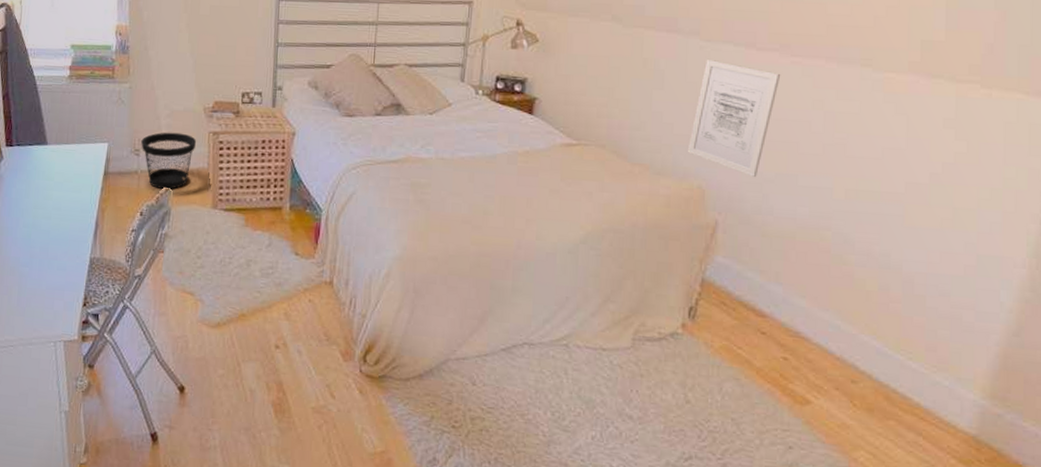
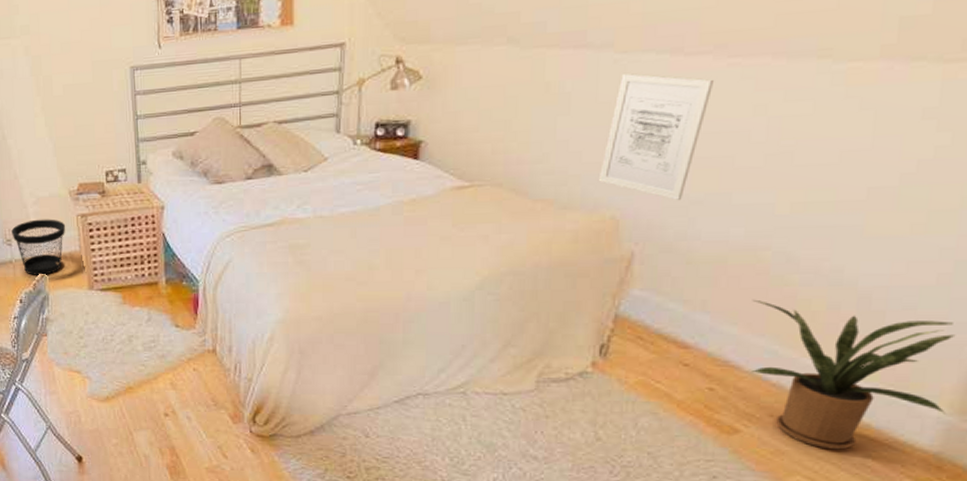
house plant: none [817,275,983,427] -> present [752,299,956,450]

